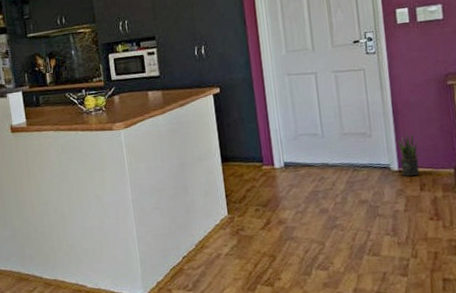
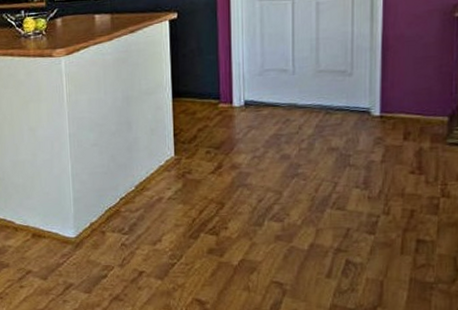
potted plant: present [397,133,420,177] -> none [383,73,409,123]

